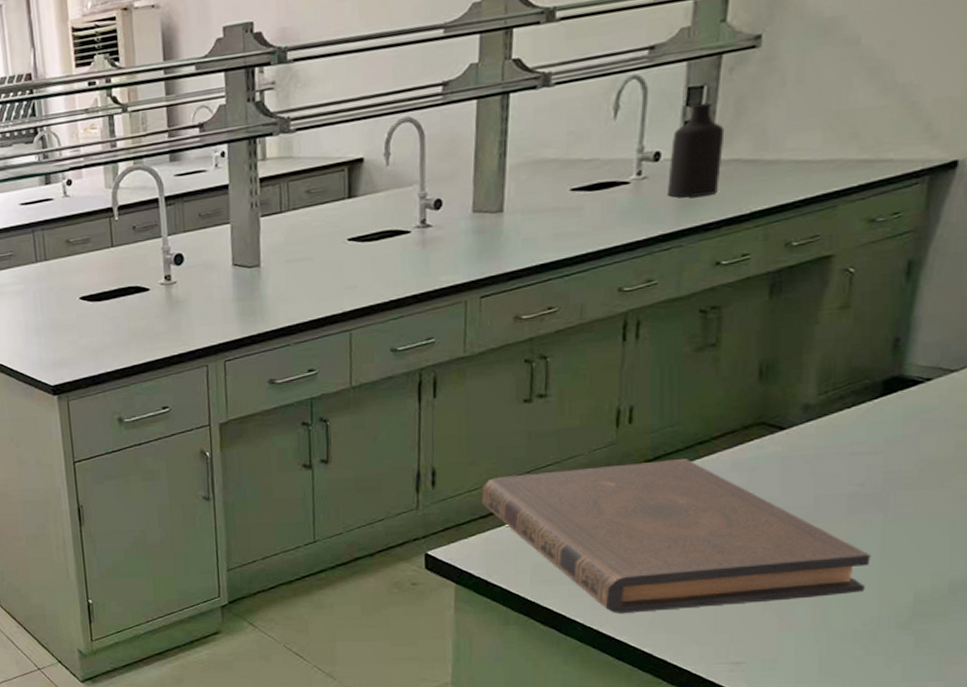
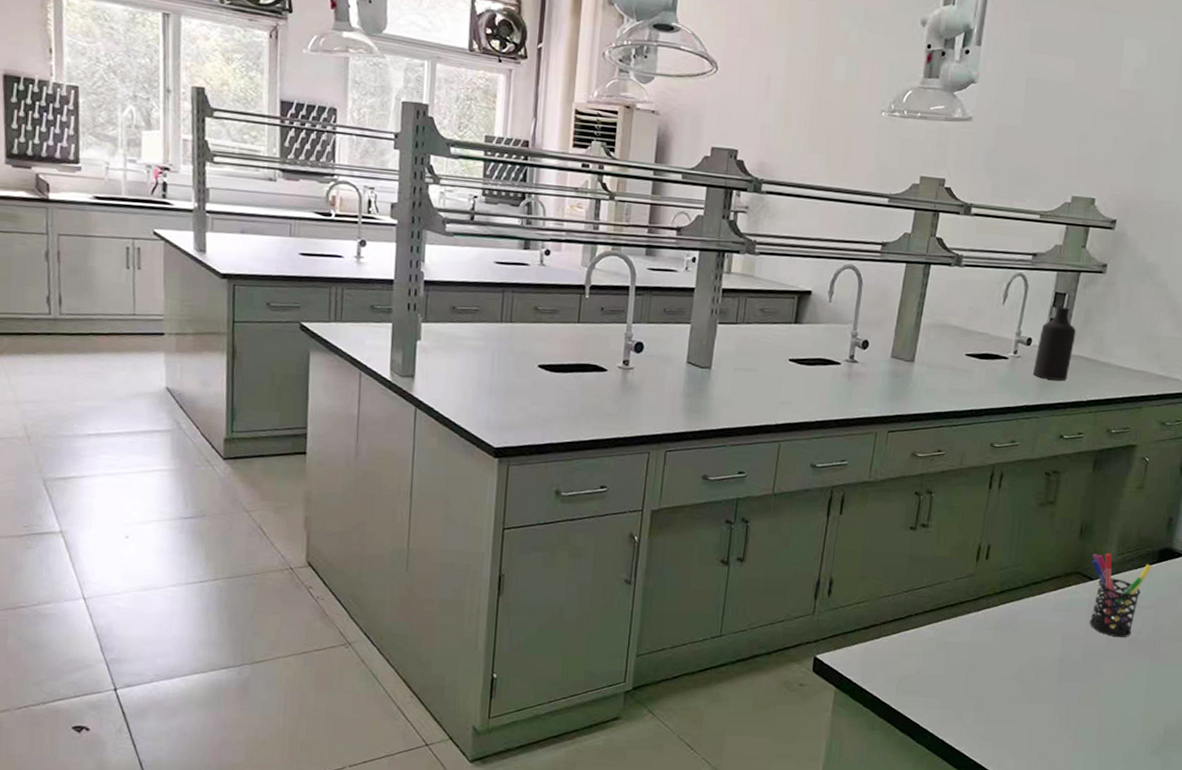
book: present [481,459,871,614] -> none [865,593,1140,727]
pen holder: none [781,394,874,494] -> present [1090,553,1152,638]

